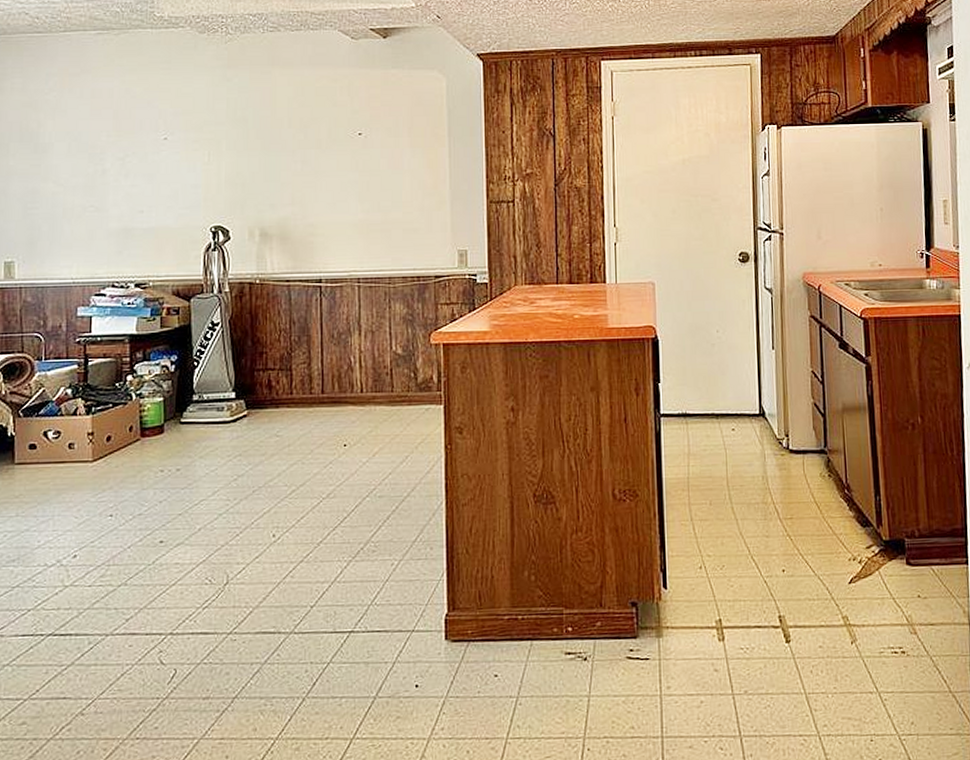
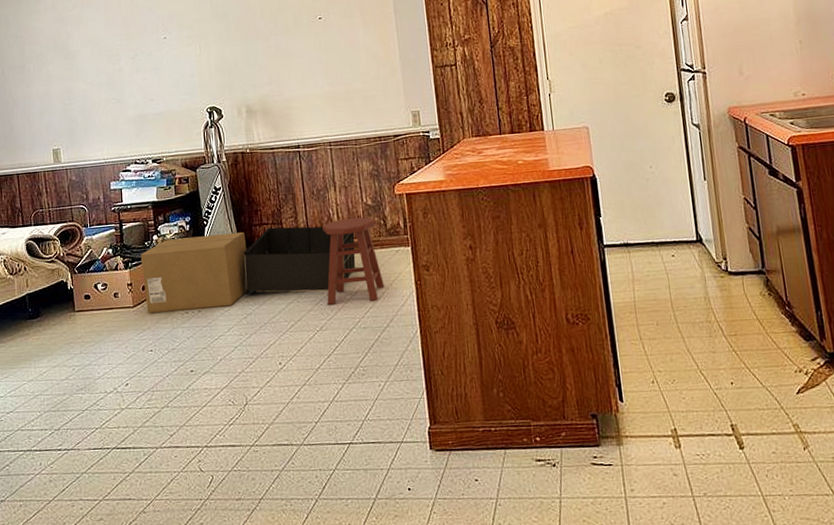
box: none [108,378,246,470] -> present [140,232,247,313]
storage bin: none [239,373,378,453] -> present [243,226,356,295]
stool: none [338,367,408,468] -> present [322,217,384,305]

